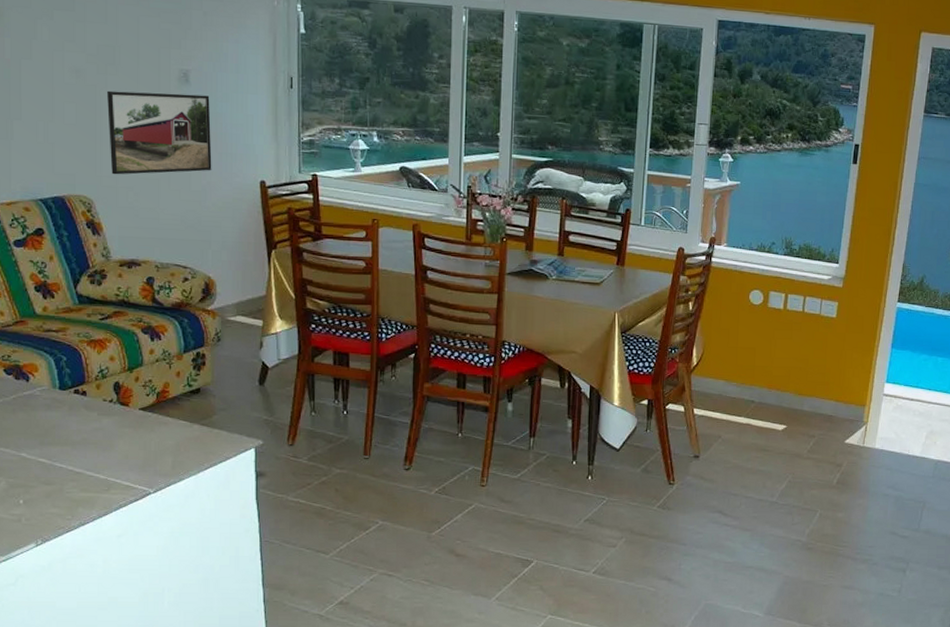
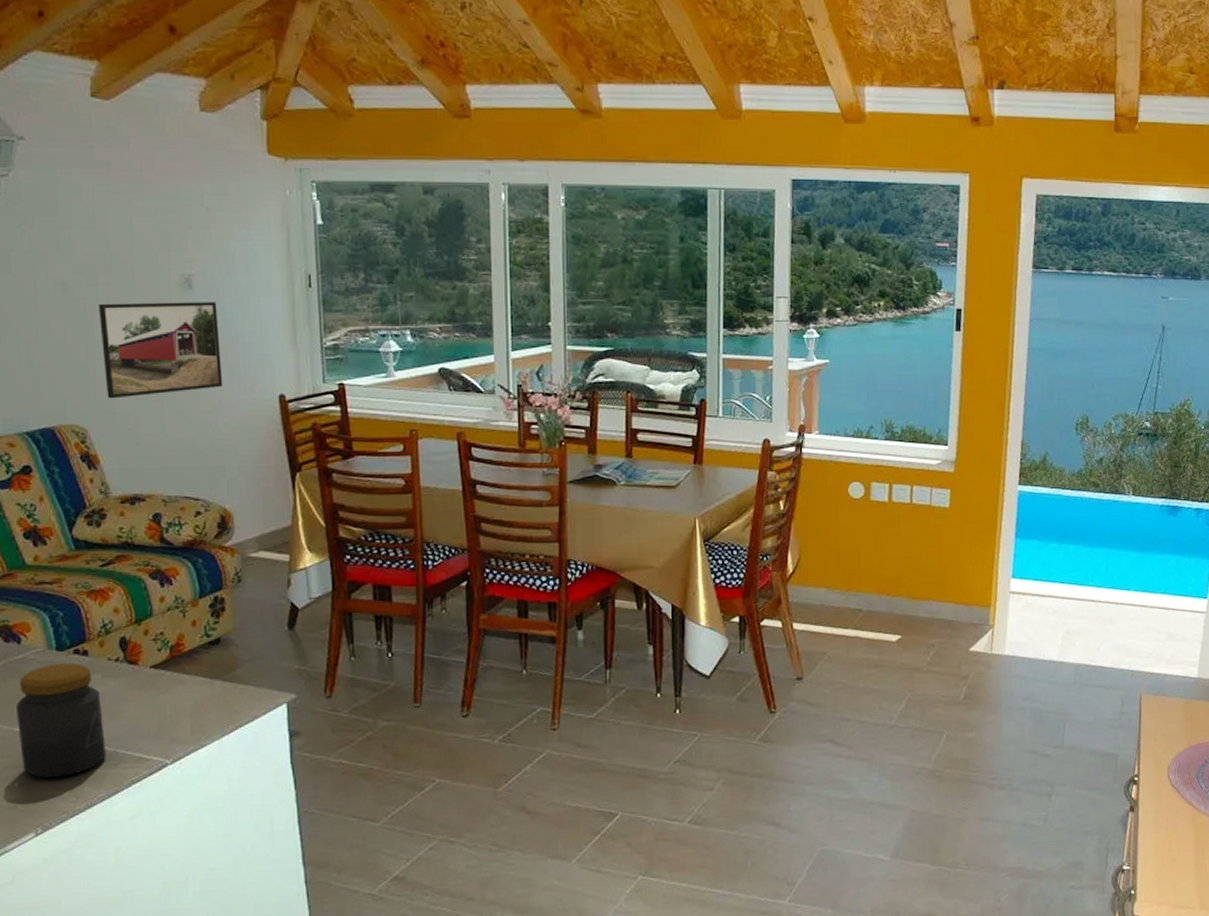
jar: none [22,400,99,498] -> present [15,662,106,778]

